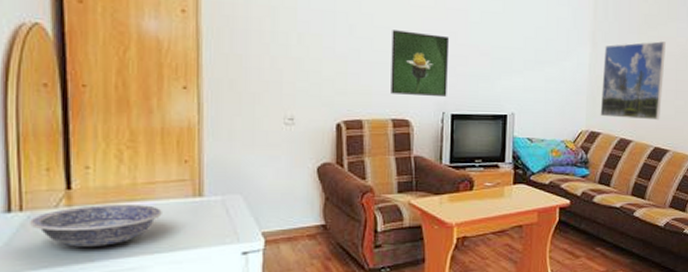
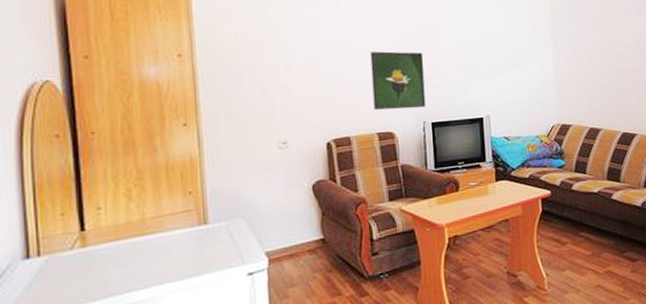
bowl: present [30,205,162,247] -> none [48,237,171,286]
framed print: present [600,41,666,121] -> none [566,36,625,110]

